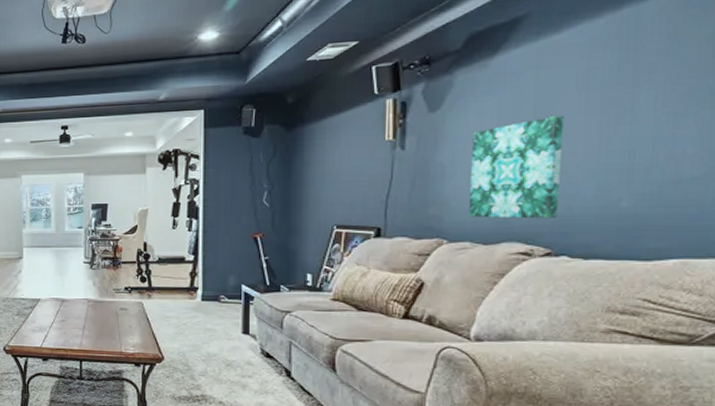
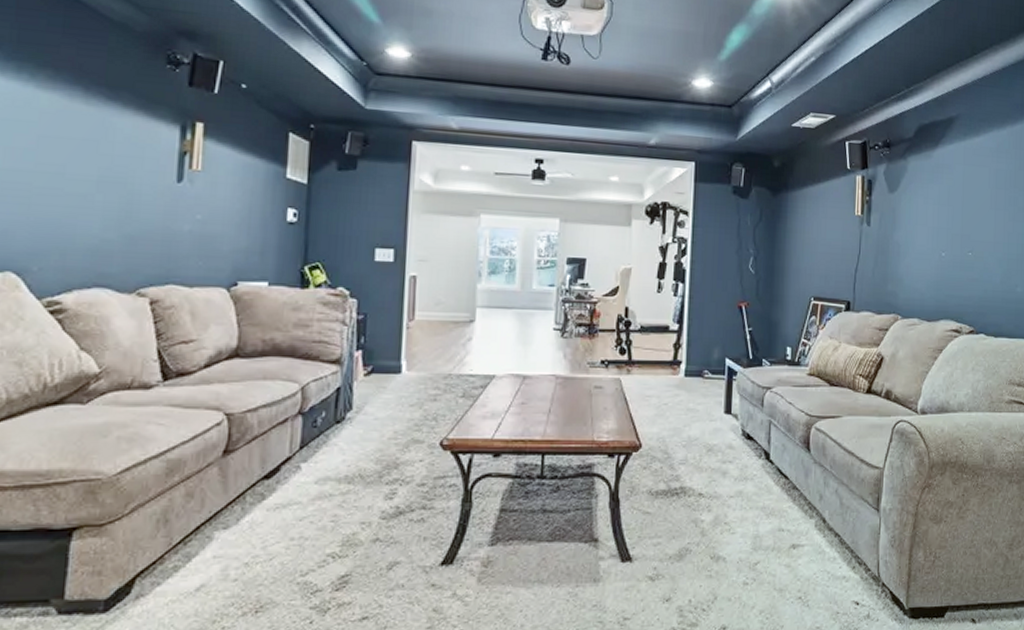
wall art: present [468,116,564,219] -> none [916,208,982,300]

